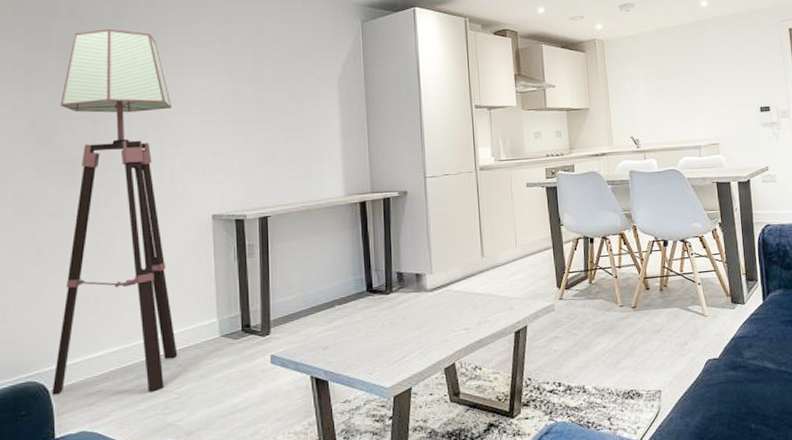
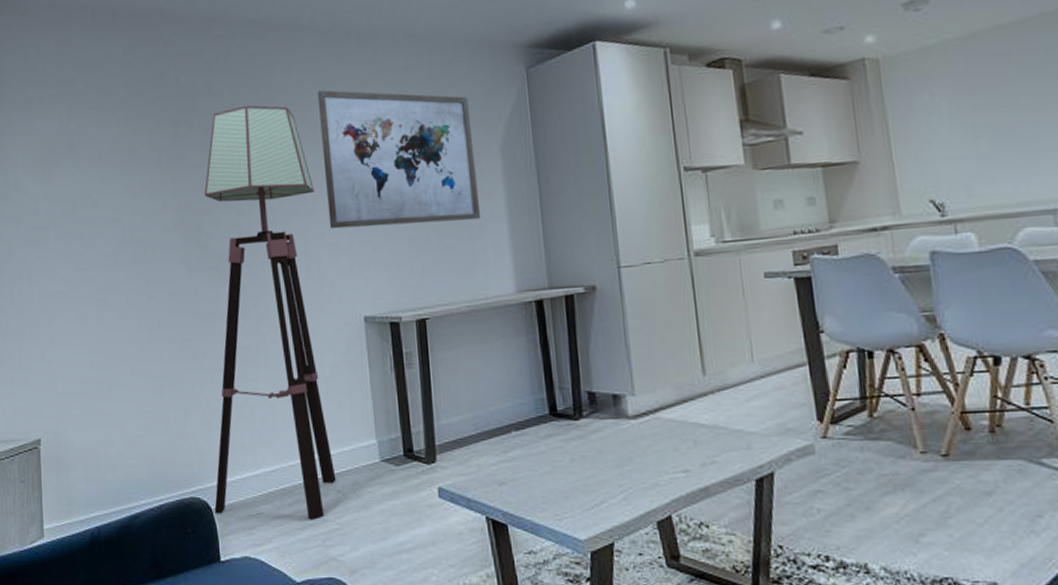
wall art: none [179,23,319,140] -> present [317,90,481,229]

